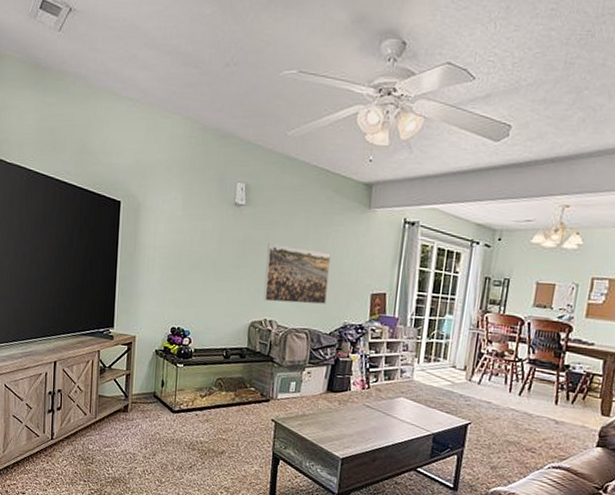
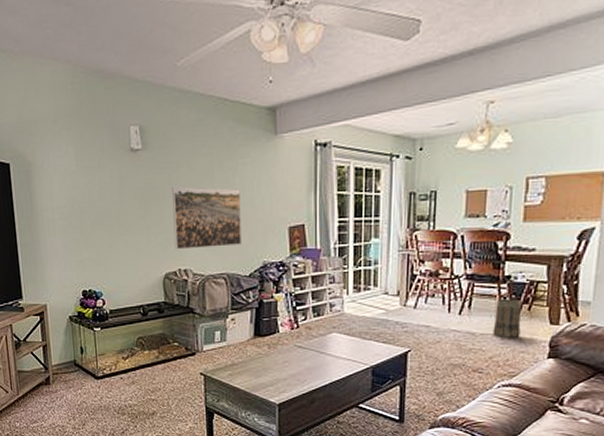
basket: none [548,385,577,424] -> present [492,298,521,338]

